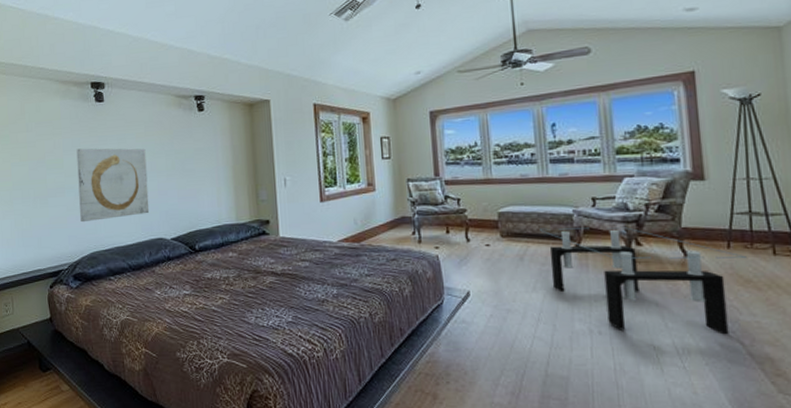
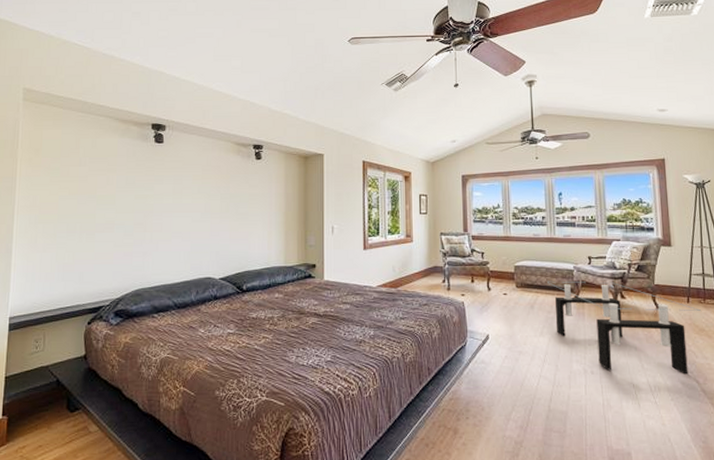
wall art: present [76,148,150,223] -> none [128,186,201,259]

